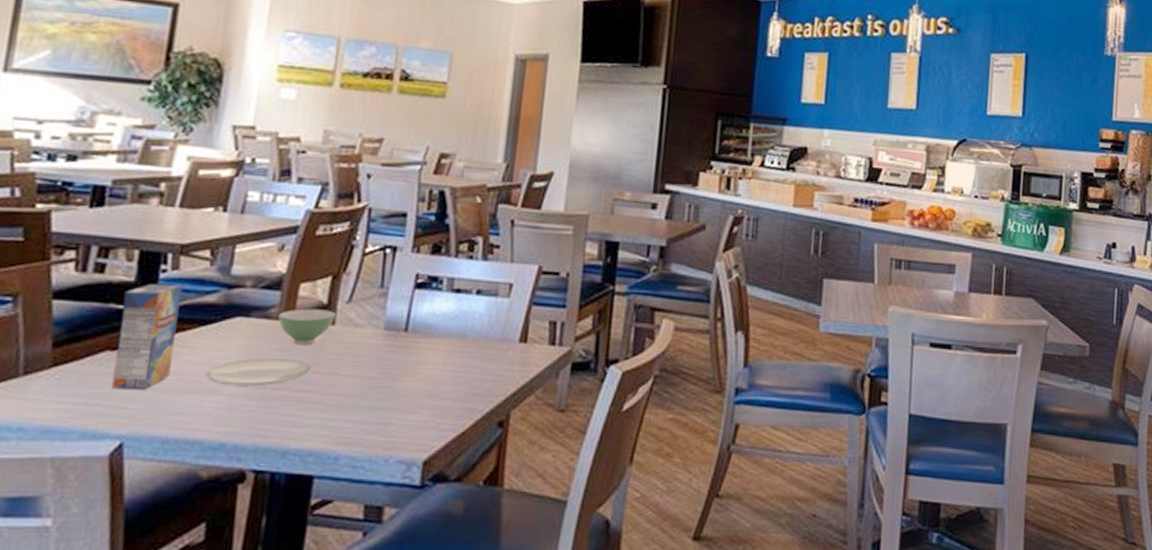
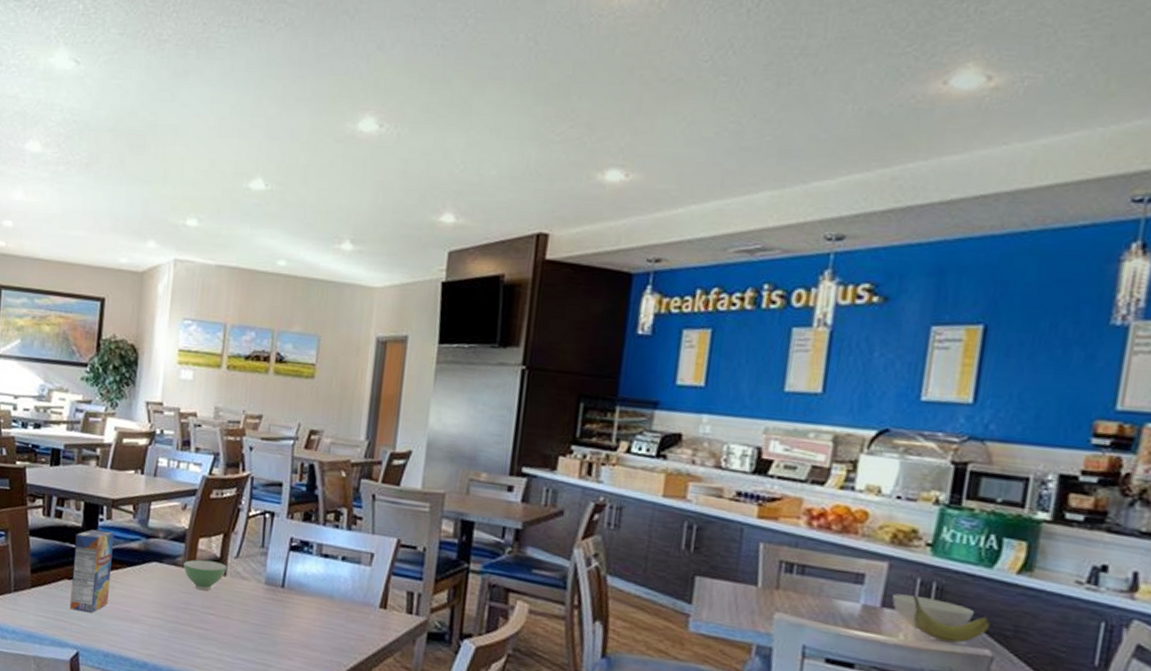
plate: present [206,358,312,386] -> none [133,597,209,620]
bowl: none [976,279,1034,307] -> present [892,593,975,627]
fruit: none [991,278,1044,318] -> present [913,593,990,643]

